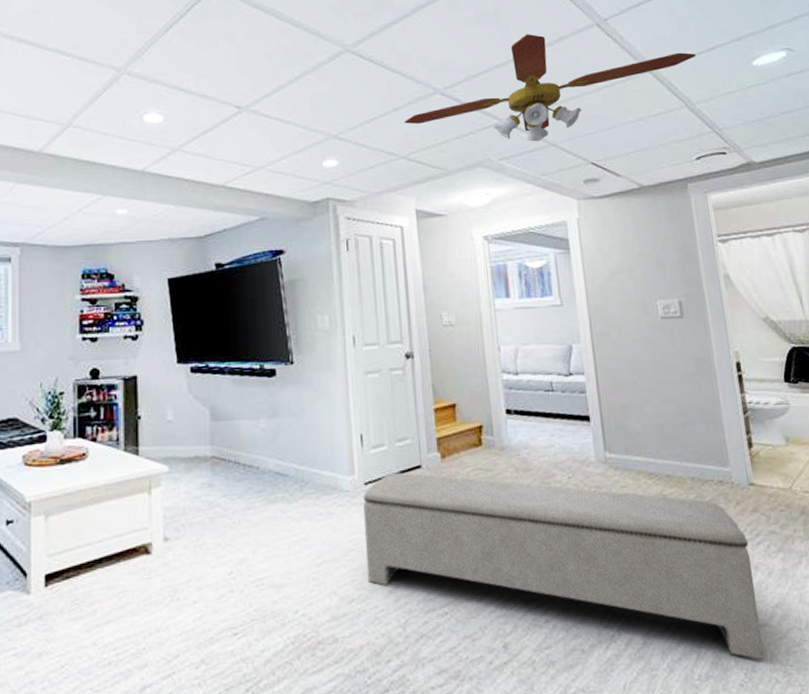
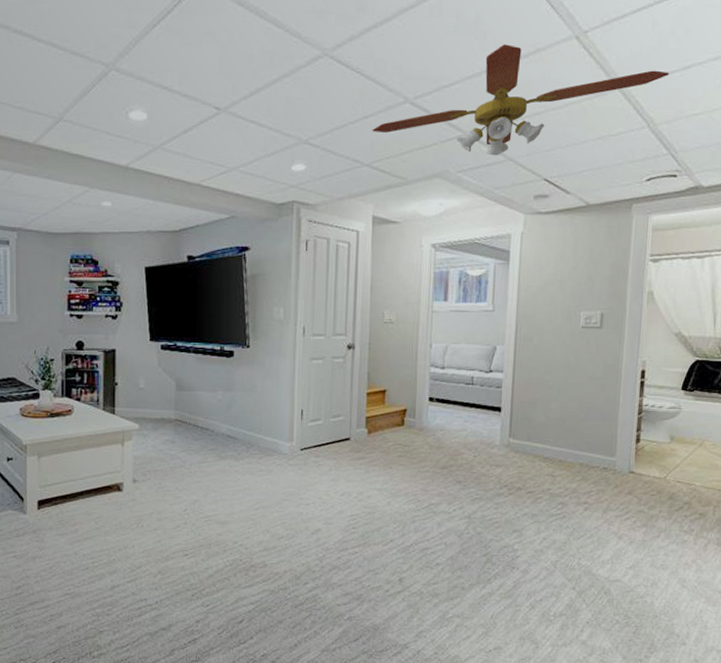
bench: present [363,472,765,660] -> none [295,442,618,605]

